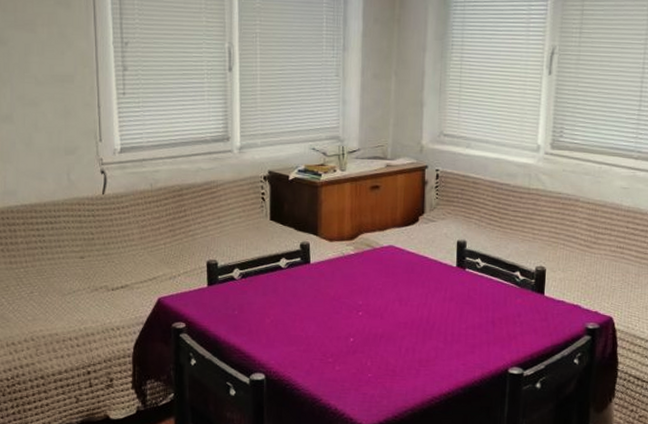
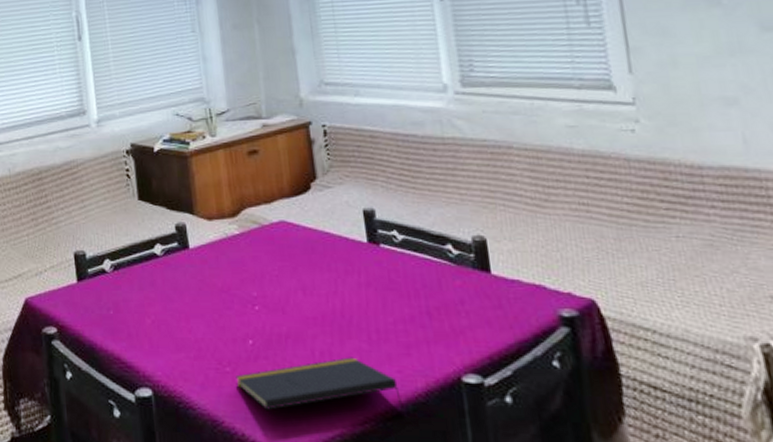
notepad: none [335,353,462,391] -> present [235,357,402,410]

